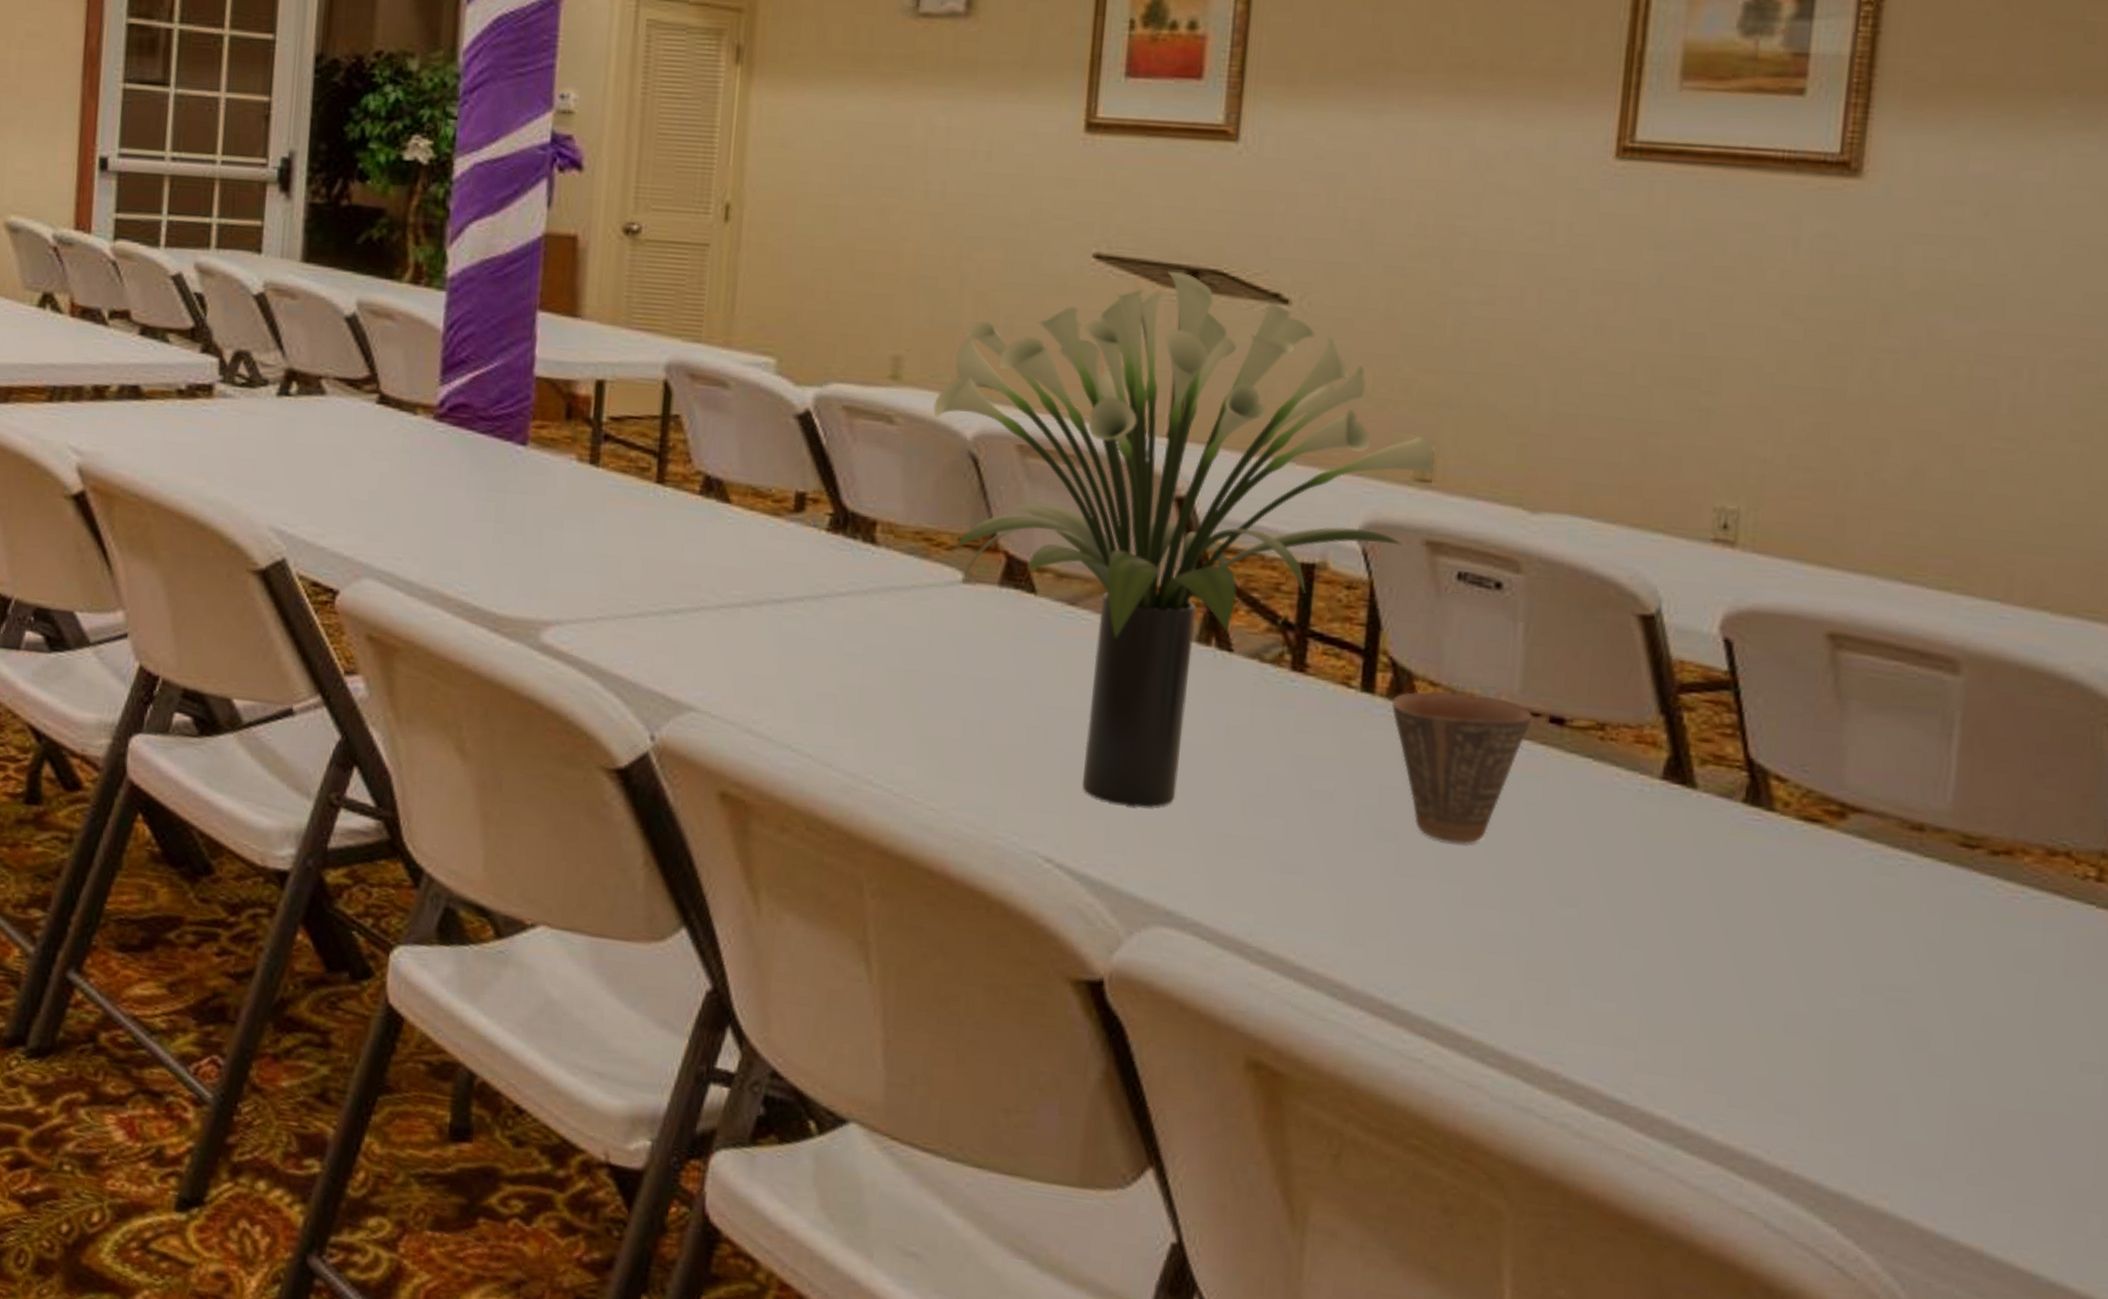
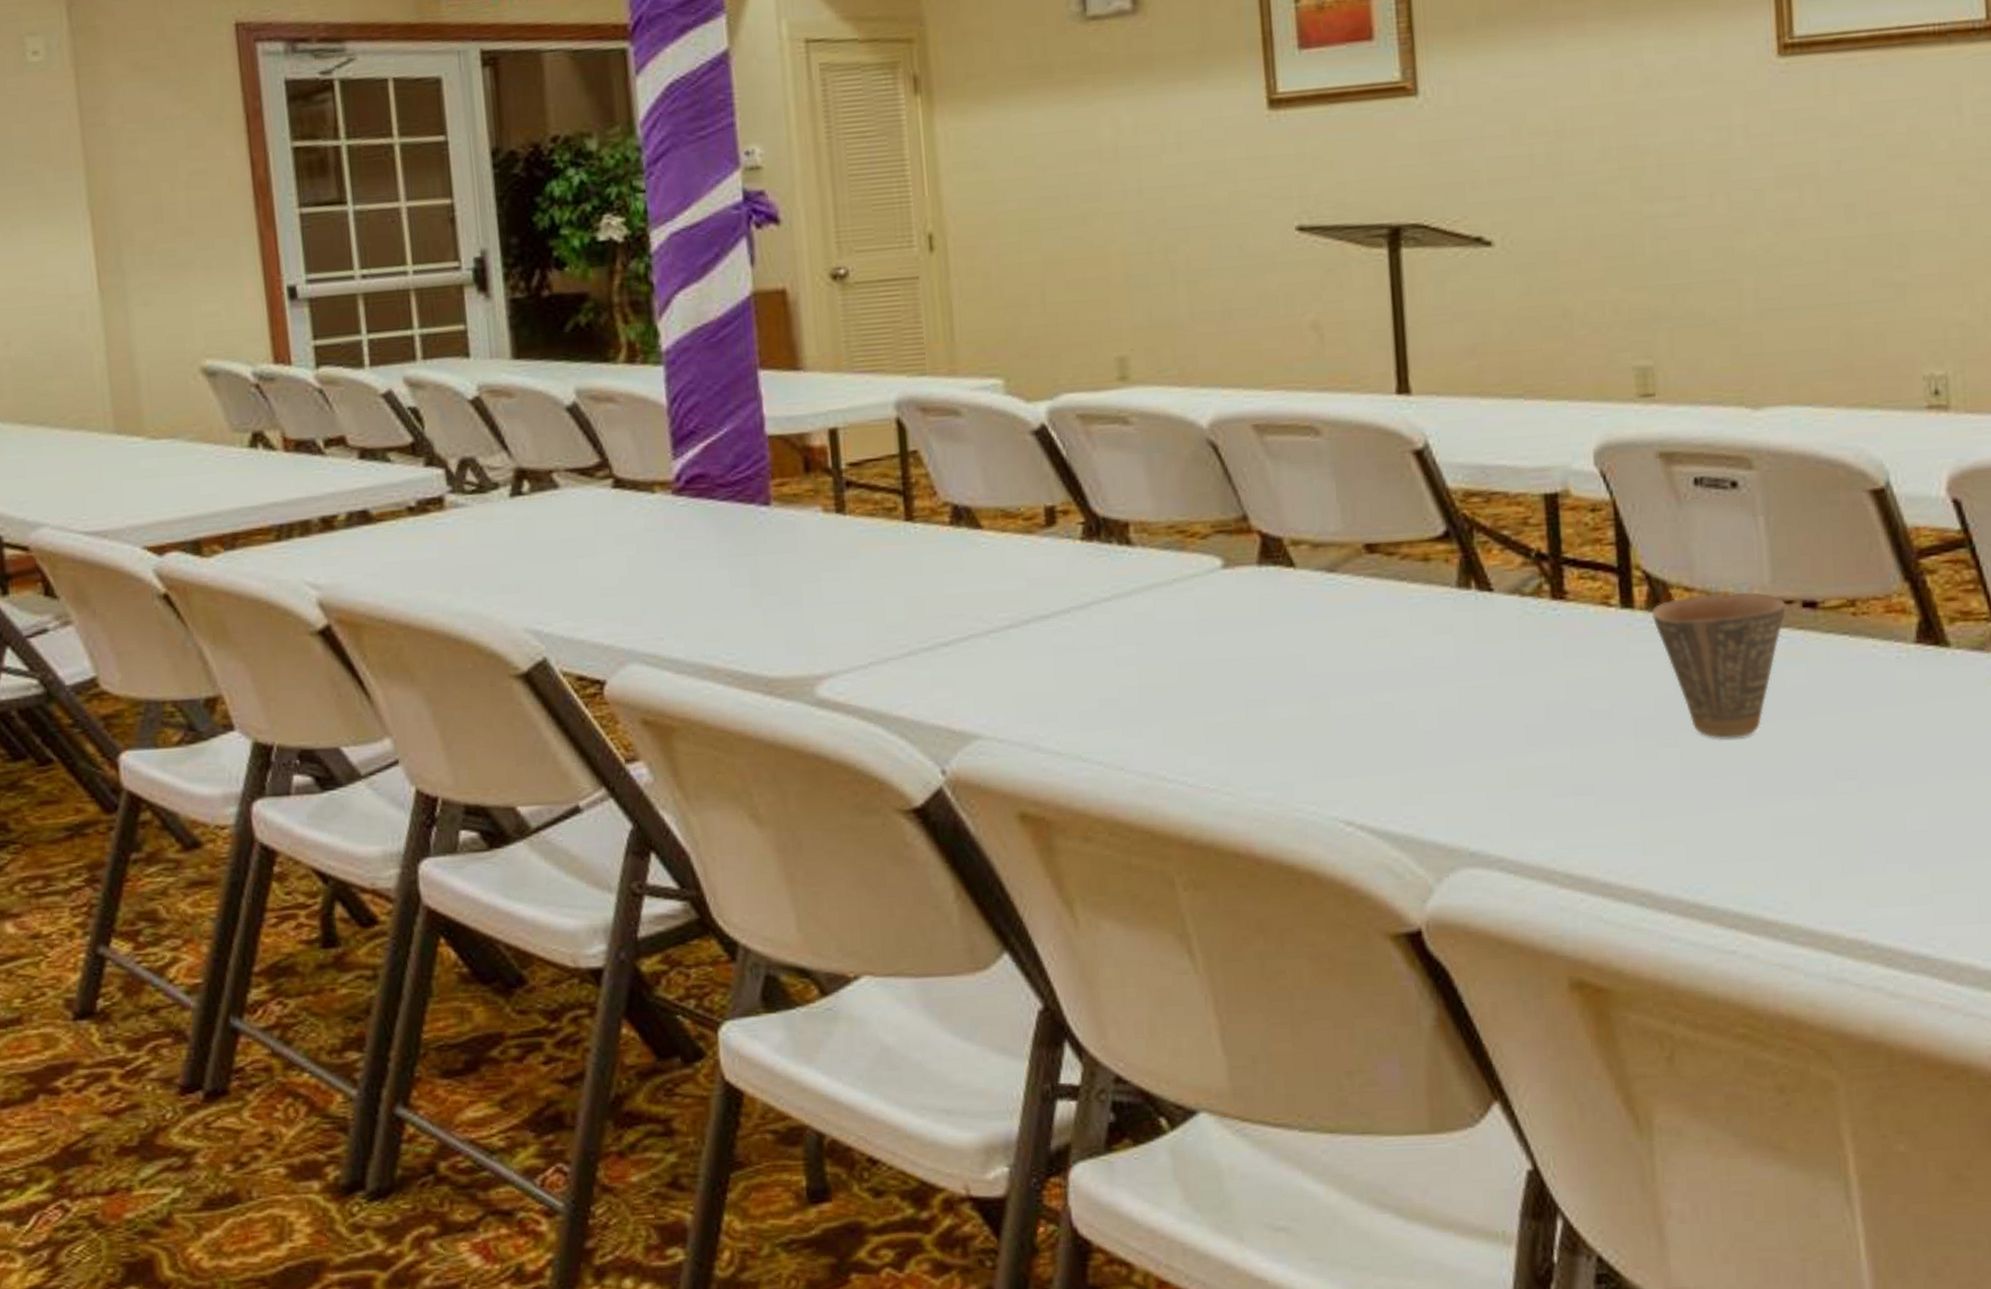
flower arrangement: present [933,271,1435,807] -> none [1165,230,1656,758]

